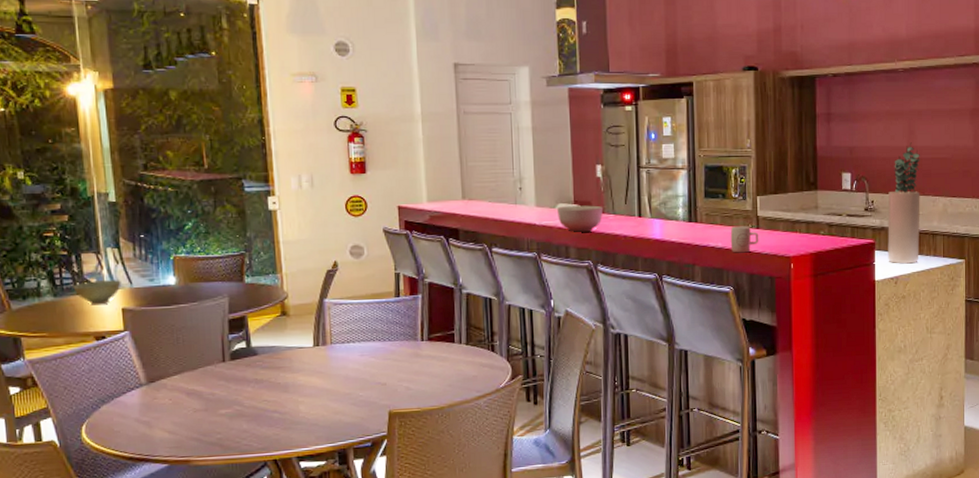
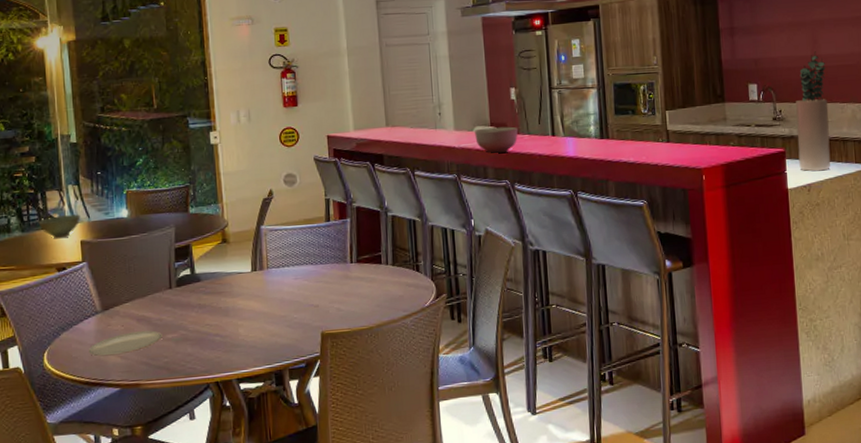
plate: none [132,405,215,431] -> present [88,330,162,357]
mug: present [730,226,759,253] -> none [641,140,670,167]

